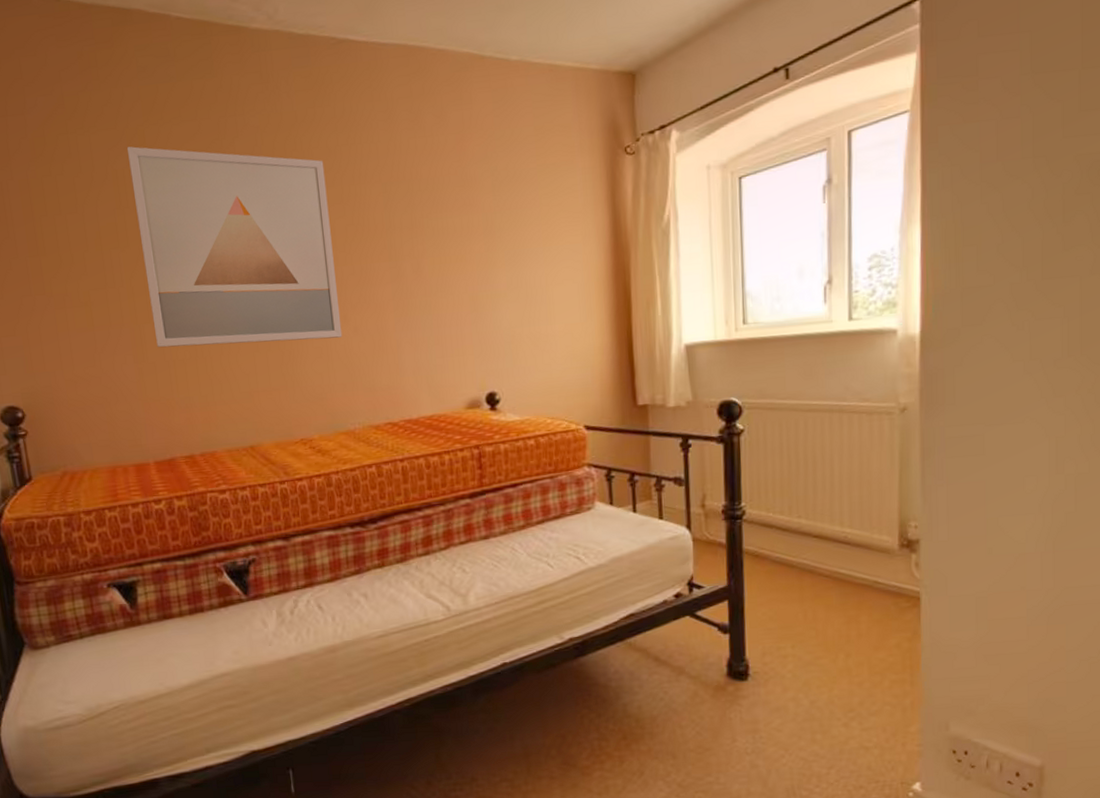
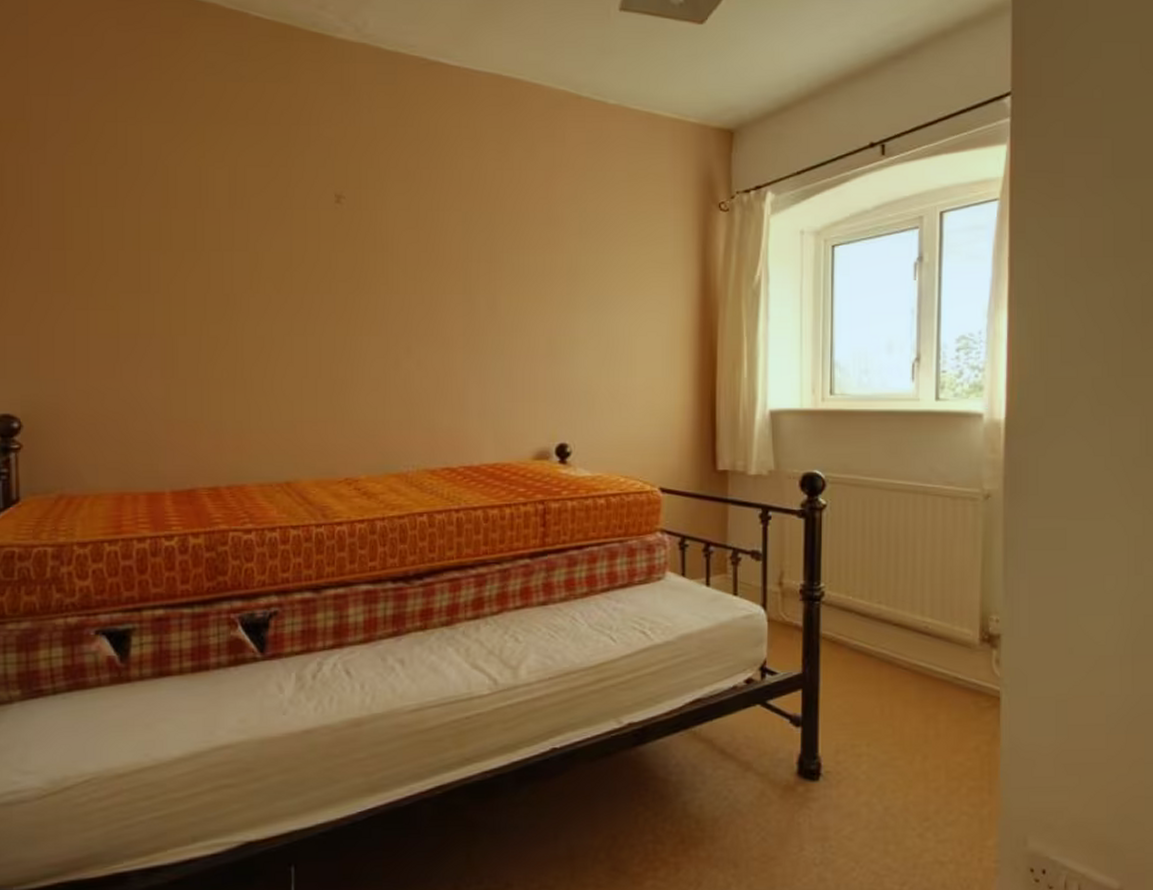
wall art: present [127,146,343,348] -> none [183,144,404,370]

